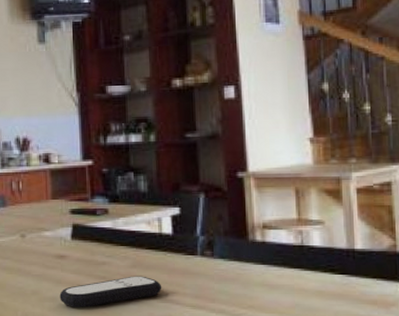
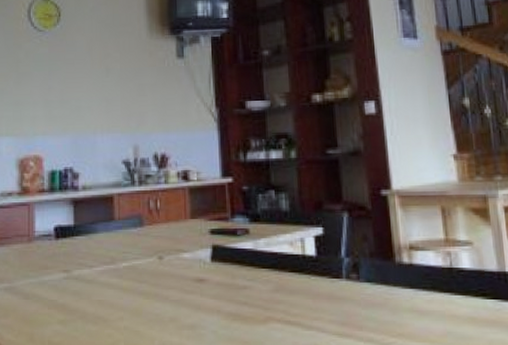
remote control: present [59,276,162,307] -> none [199,301,307,336]

